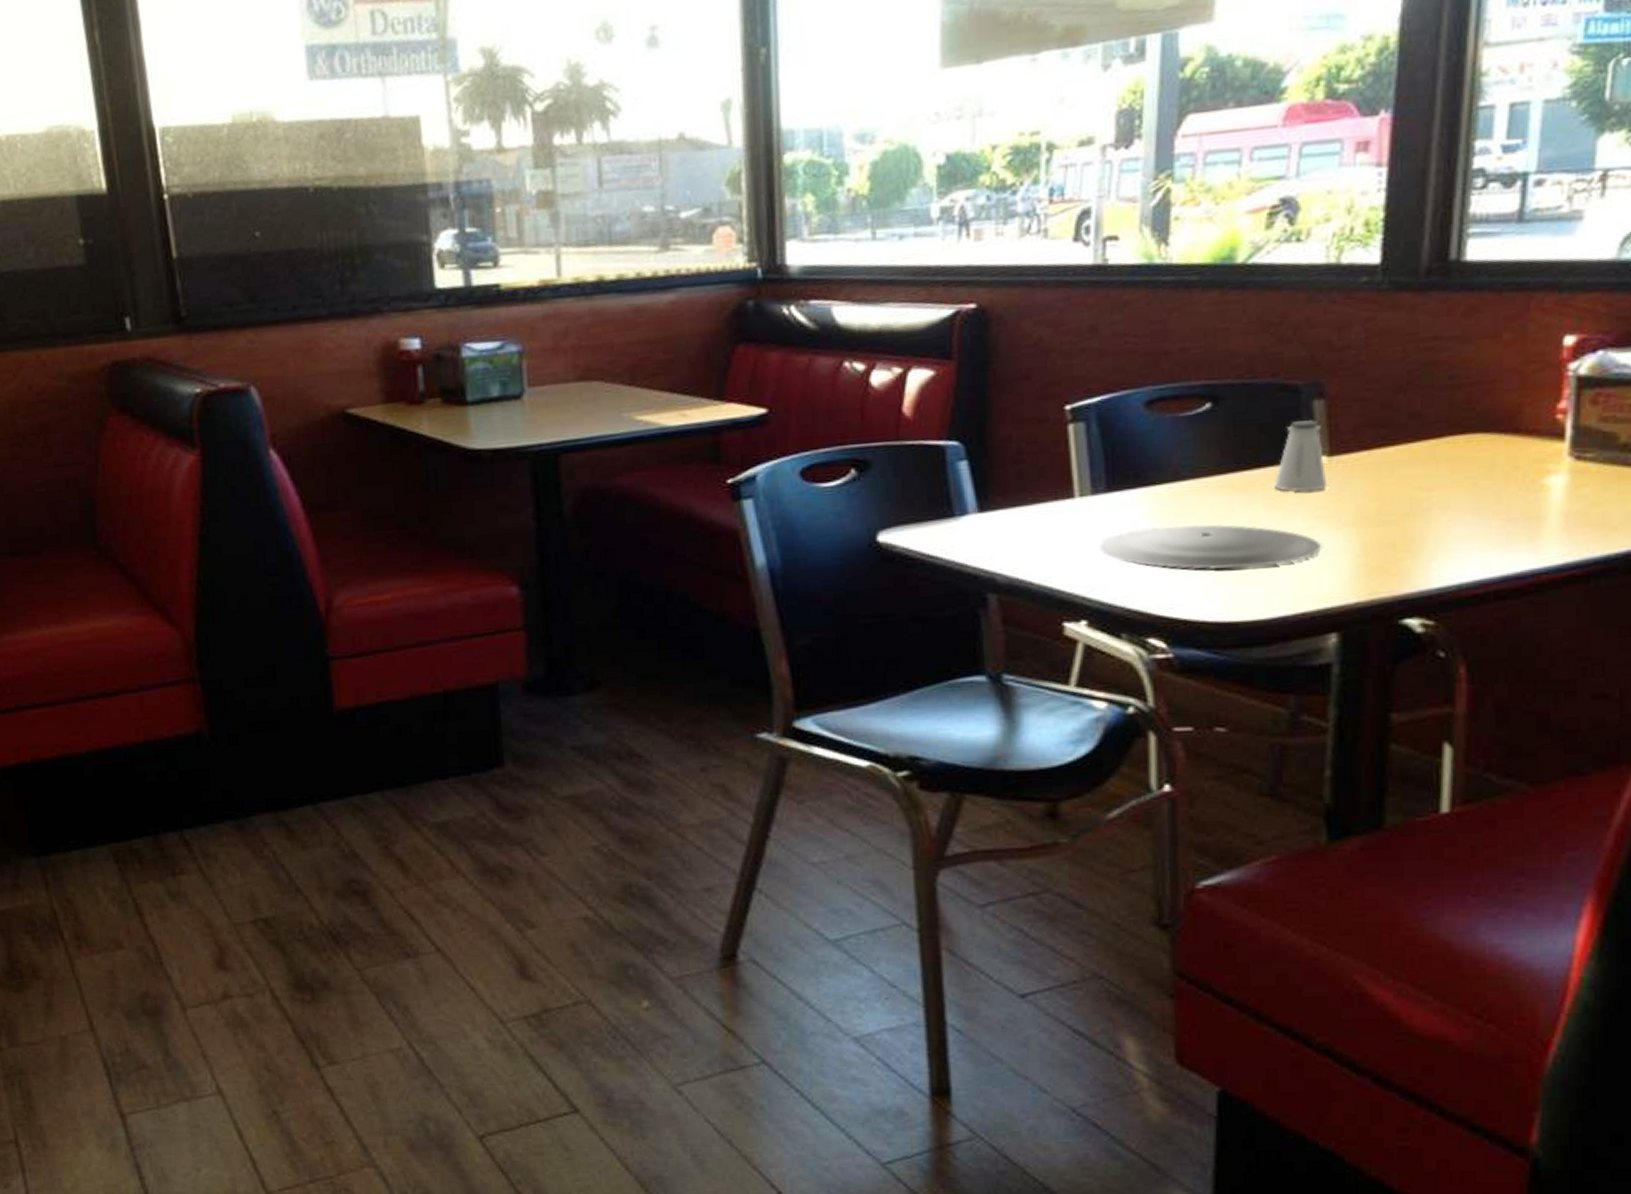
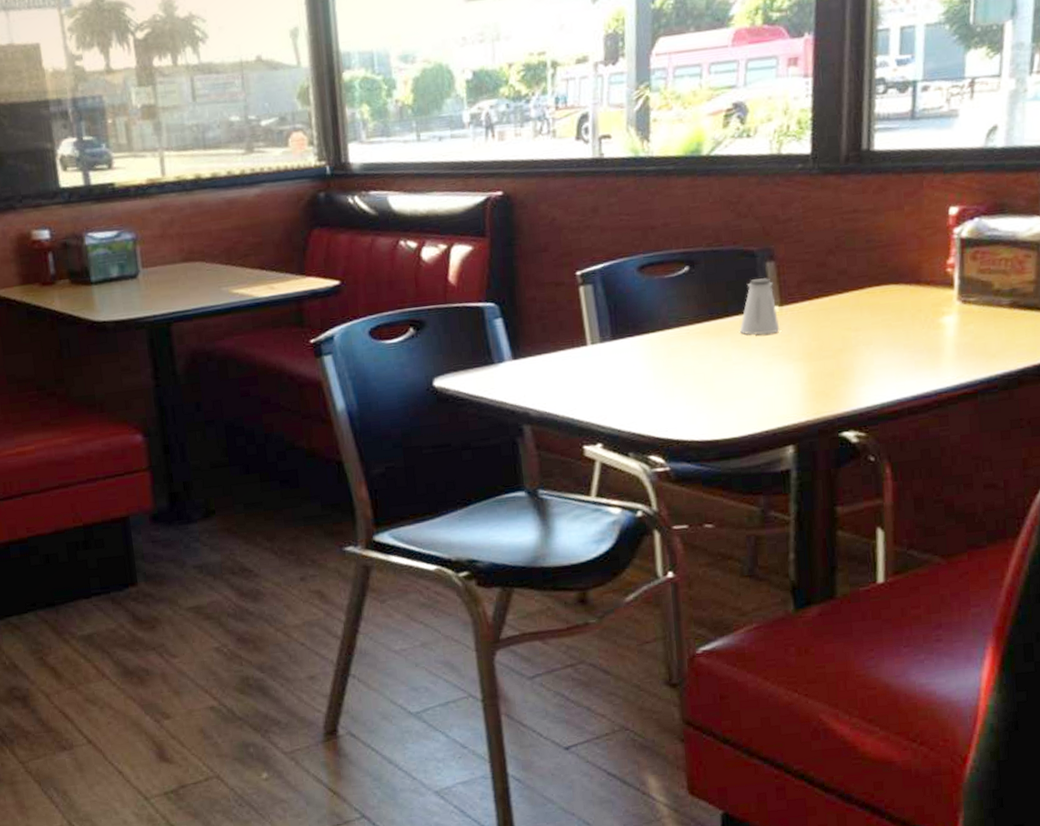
plate: present [1098,524,1321,570] -> none [608,363,778,400]

